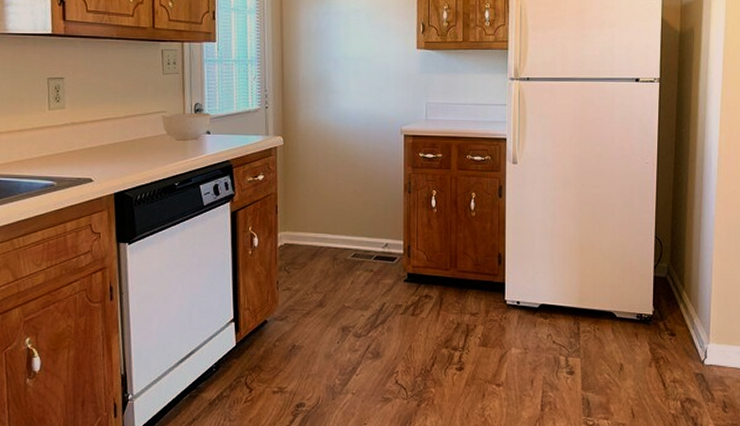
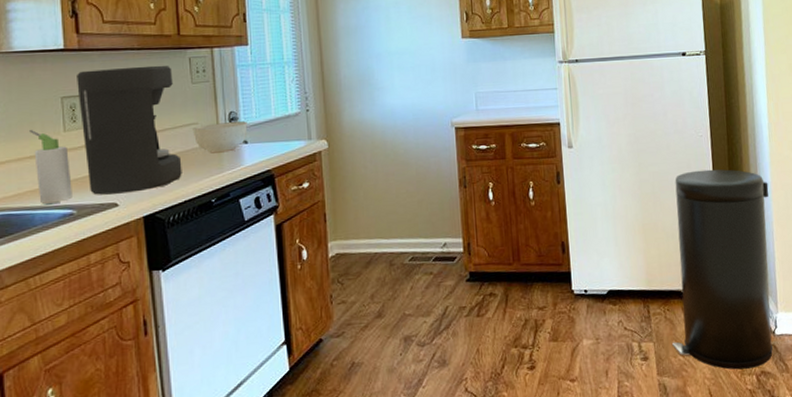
bottle: none [19,106,54,174] -> present [30,130,72,204]
coffee maker: none [62,54,151,170] -> present [77,65,182,195]
pedal bin: none [598,196,712,394] -> present [671,169,773,370]

